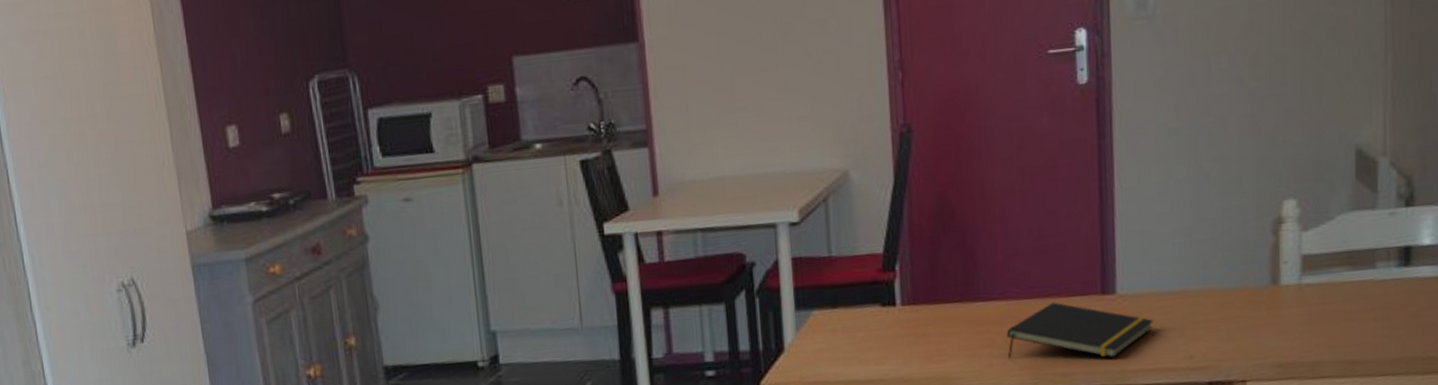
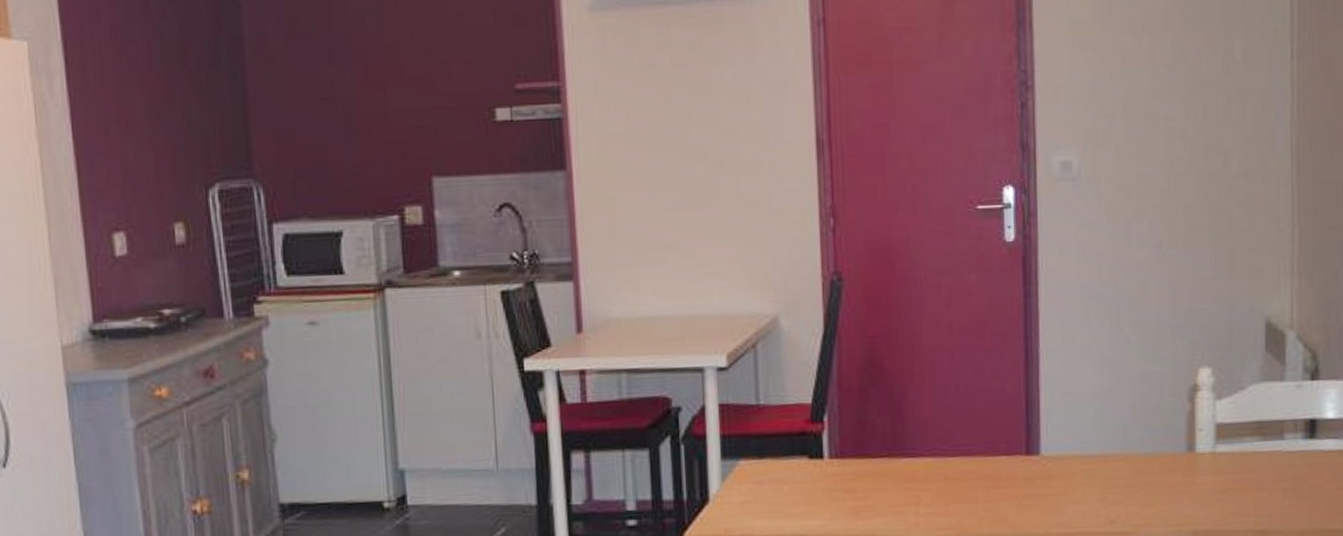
notepad: present [1006,302,1154,359] -> none [933,461,1077,520]

